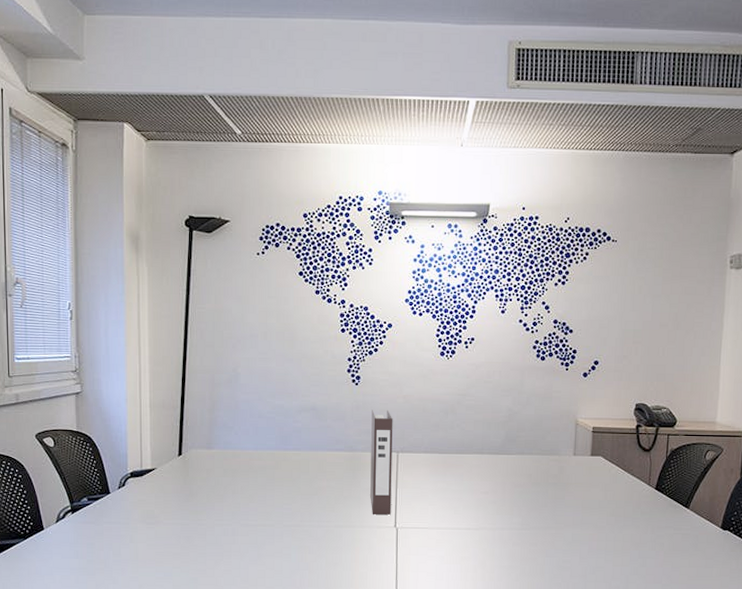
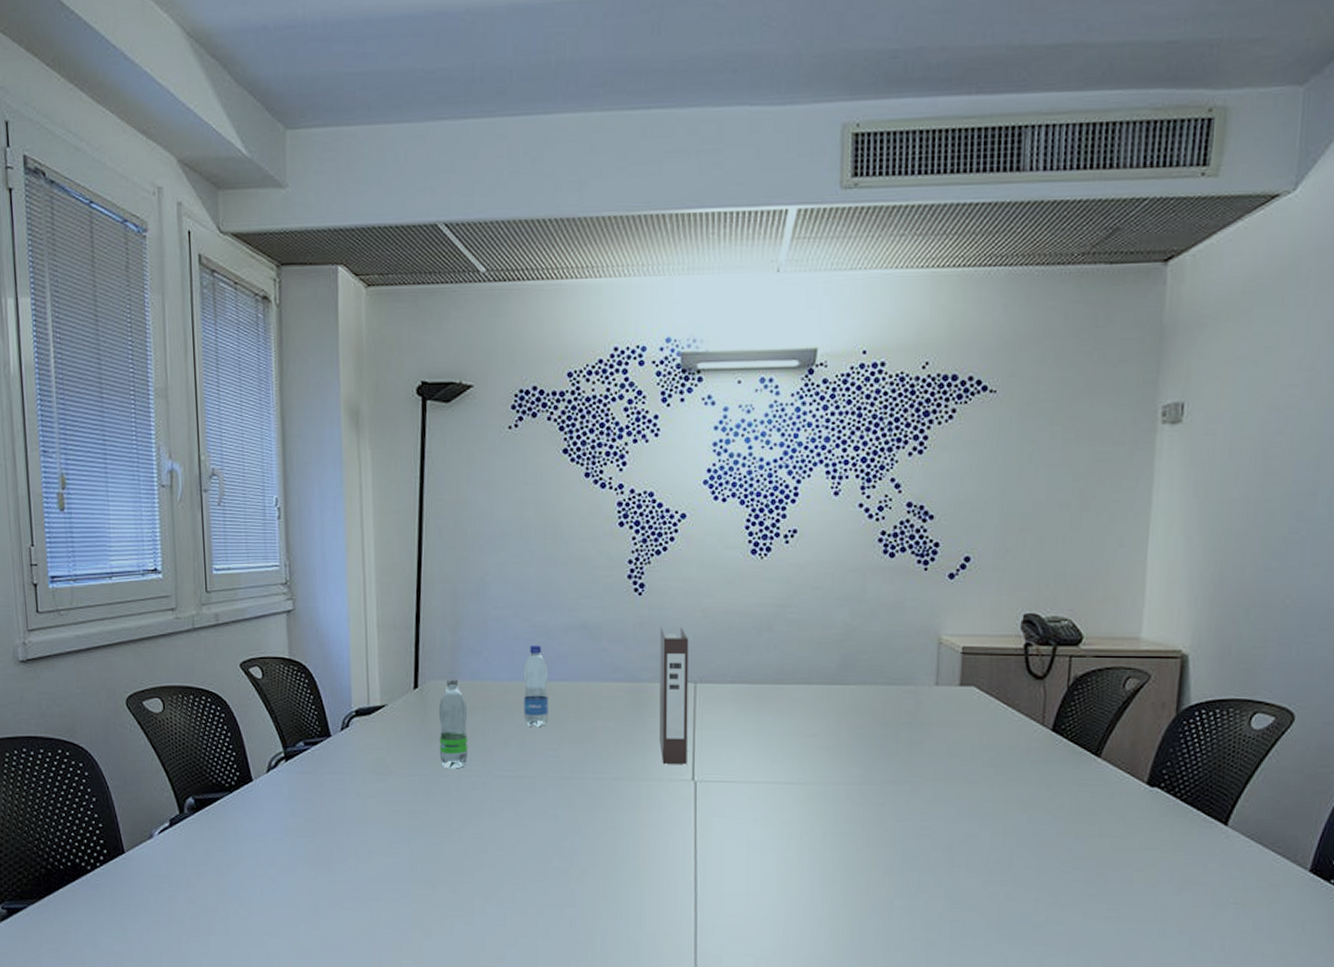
bottle: none [198,448,221,519] -> present [438,679,469,769]
bottle: none [265,422,285,487] -> present [523,644,548,728]

